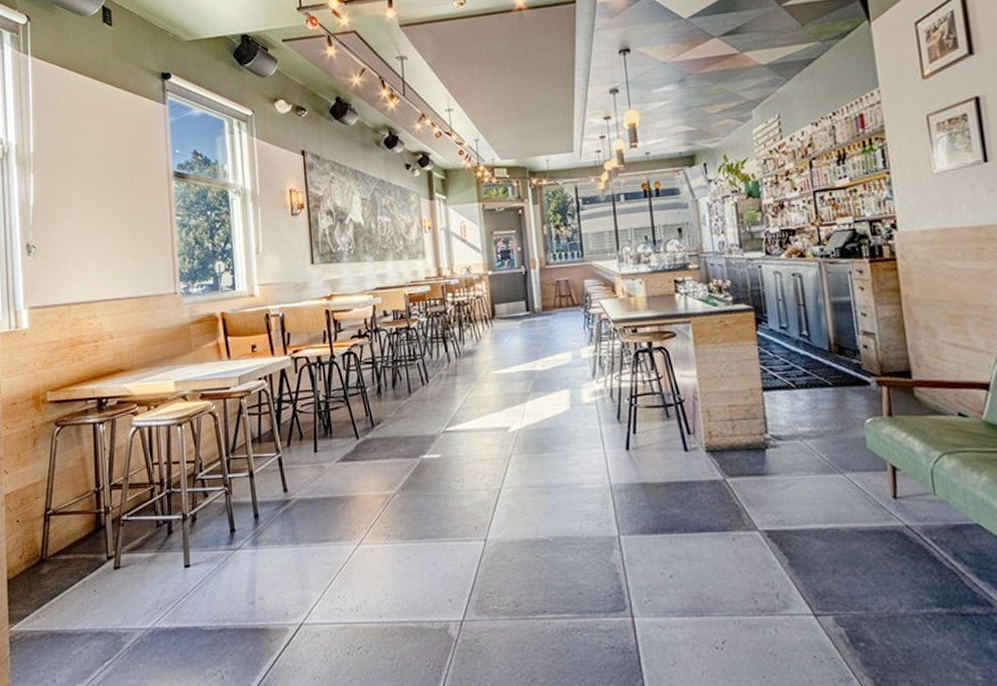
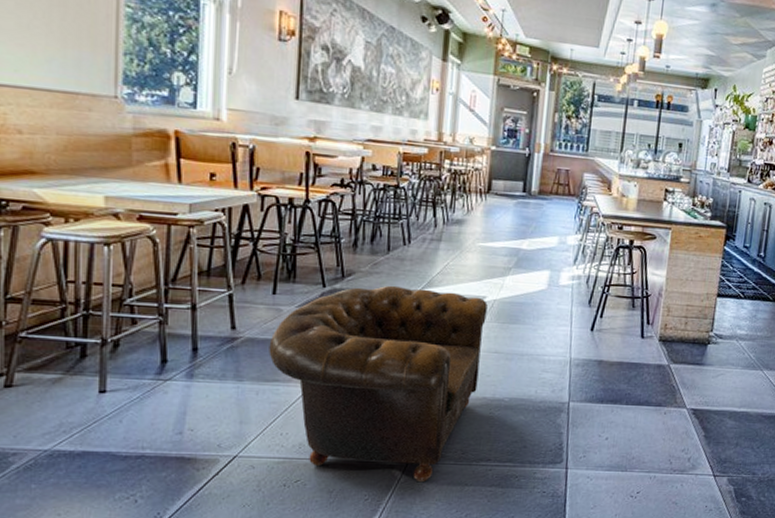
armchair: none [317,427,519,643] -> present [269,285,488,483]

